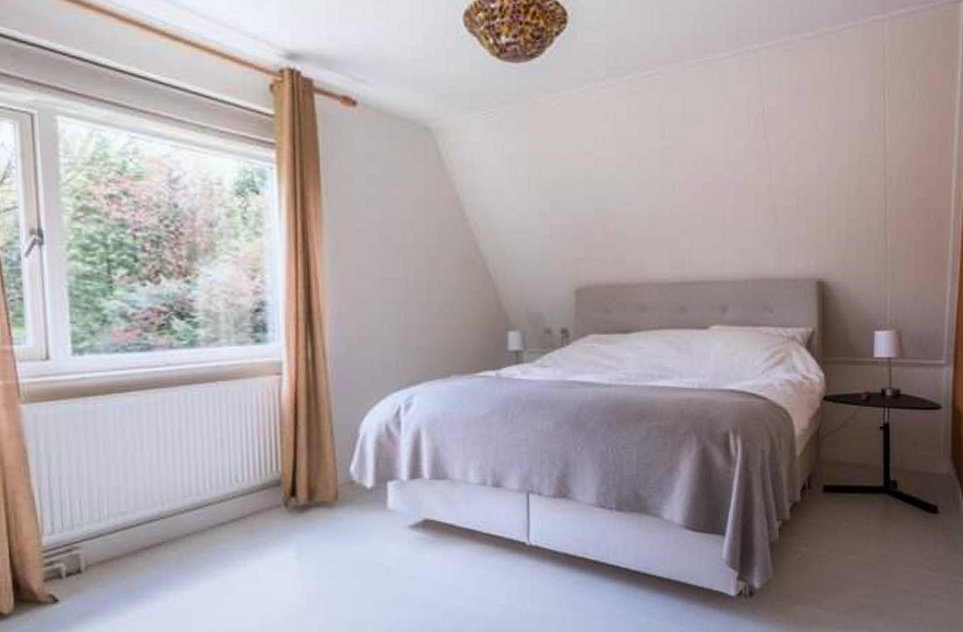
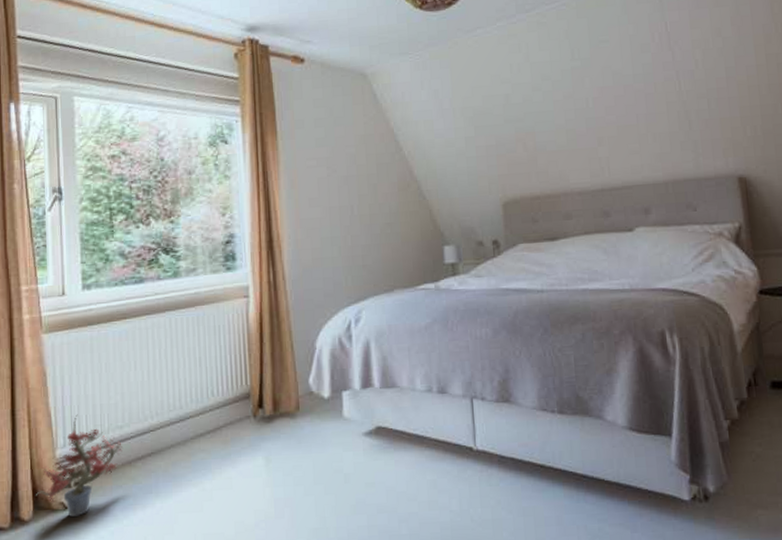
potted plant: none [16,497,126,611] -> present [35,414,122,518]

